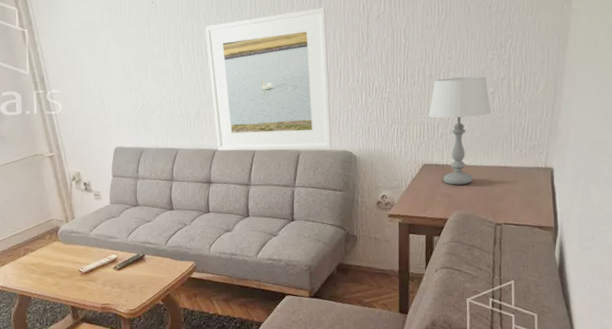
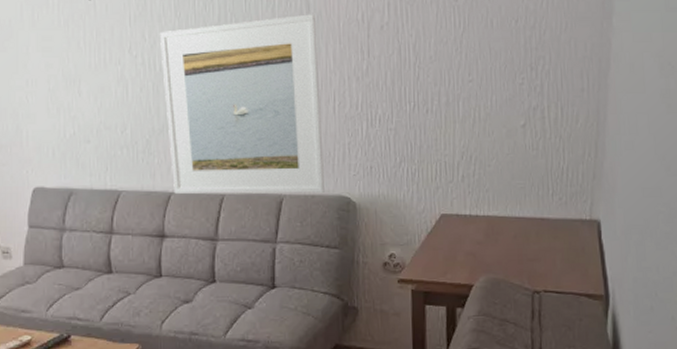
table lamp: present [428,76,491,185] -> none [446,105,523,241]

